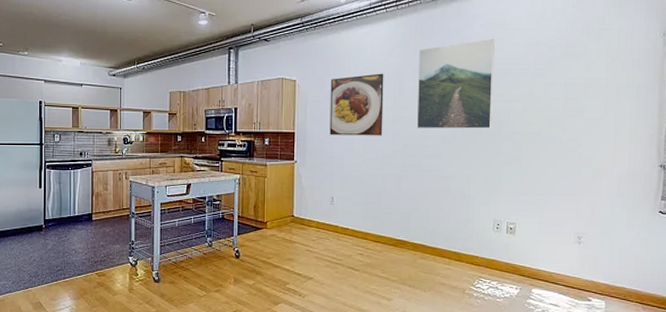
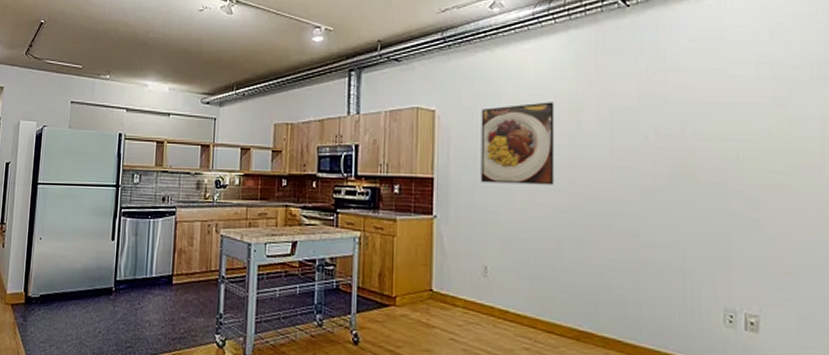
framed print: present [416,38,495,129] -> none [602,55,713,179]

